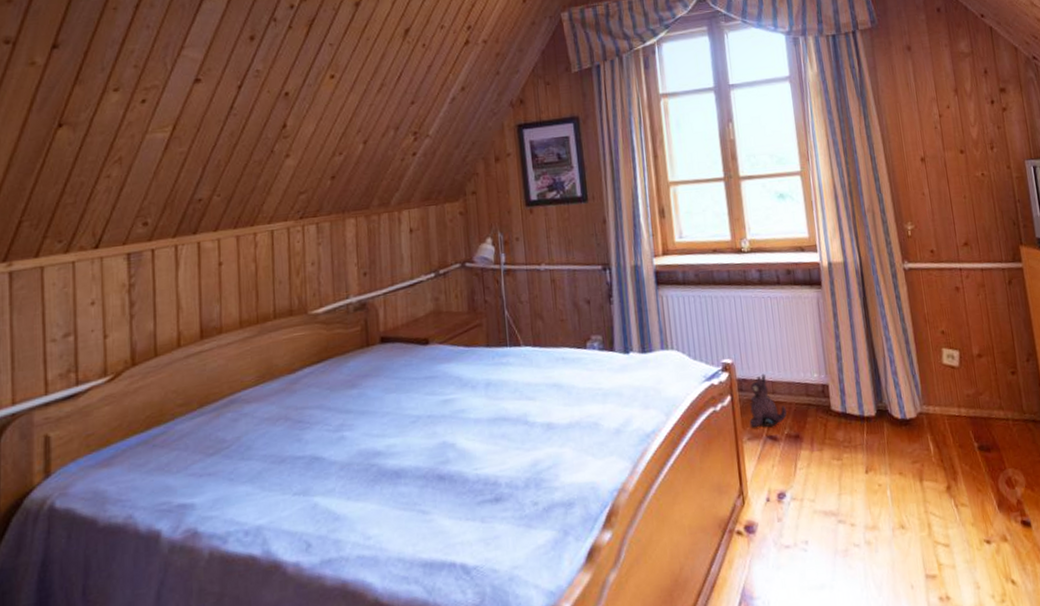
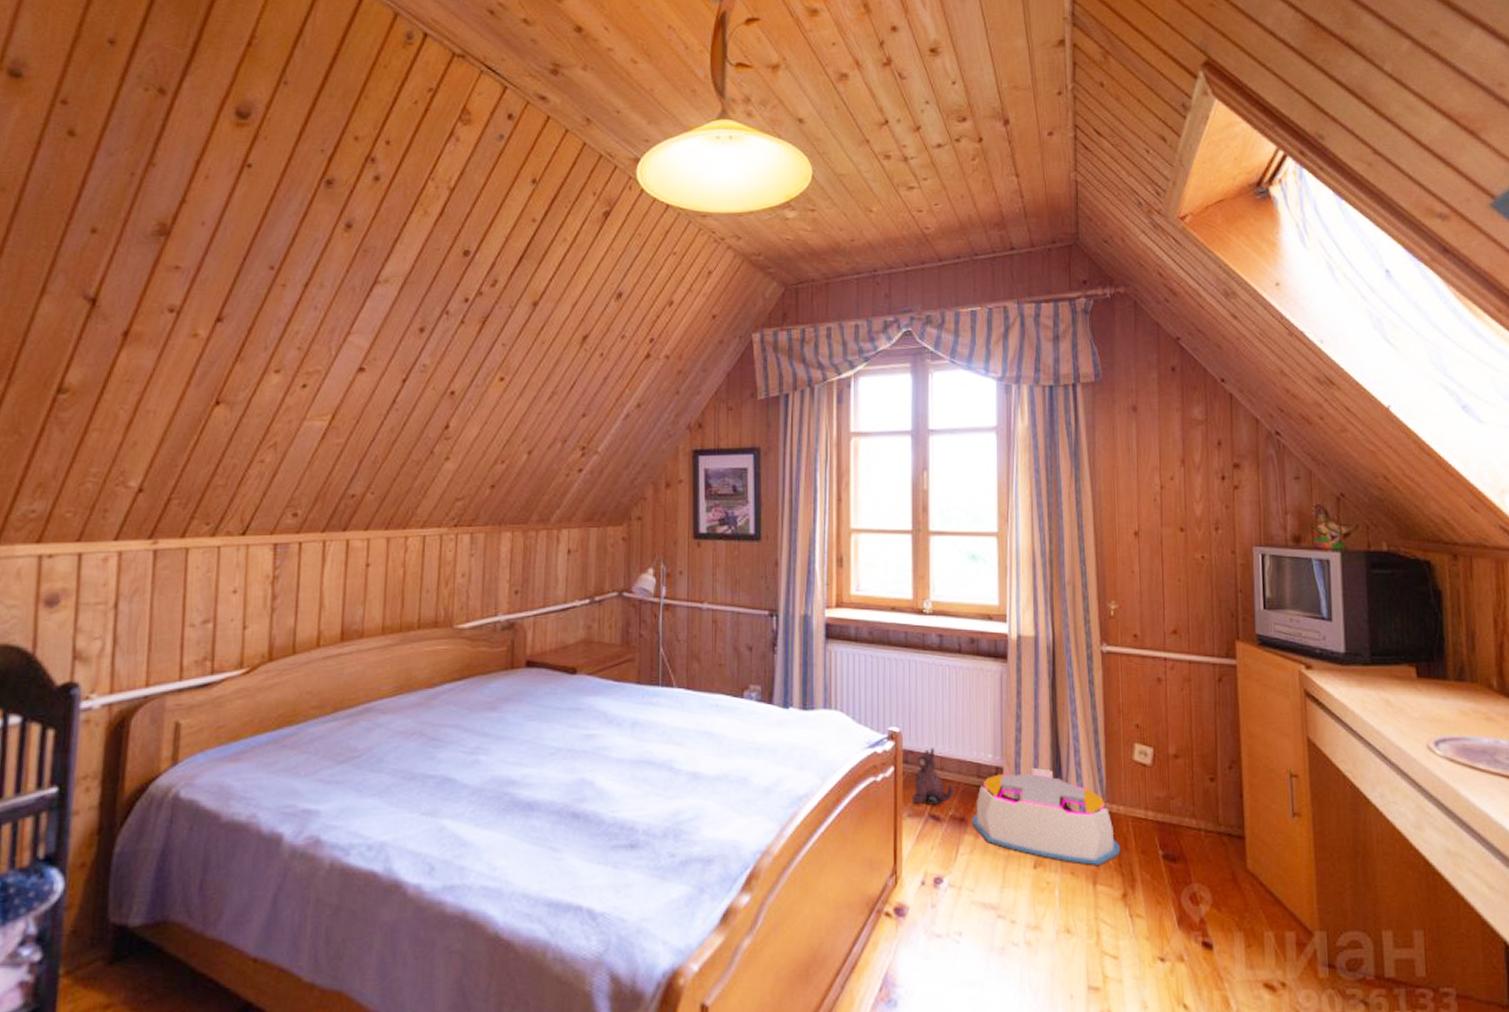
storage bin: none [805,381,941,464] -> present [972,768,1121,865]

